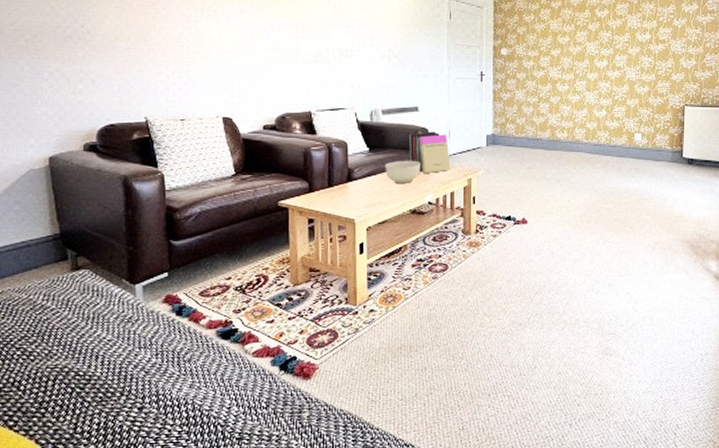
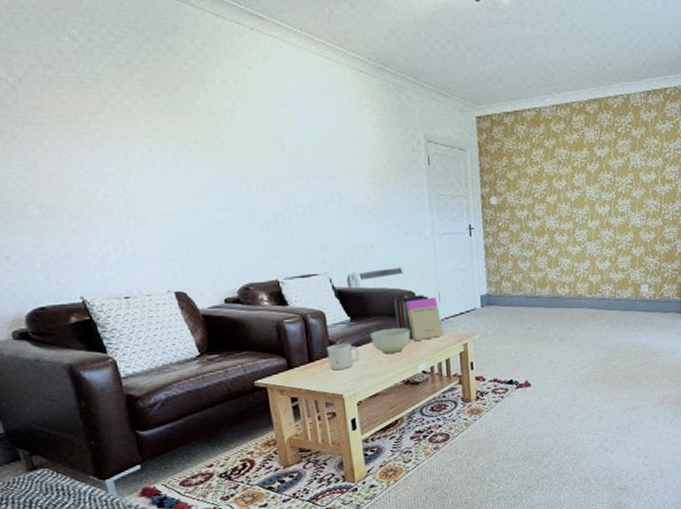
mug: none [344,171,374,196] -> present [326,343,360,371]

